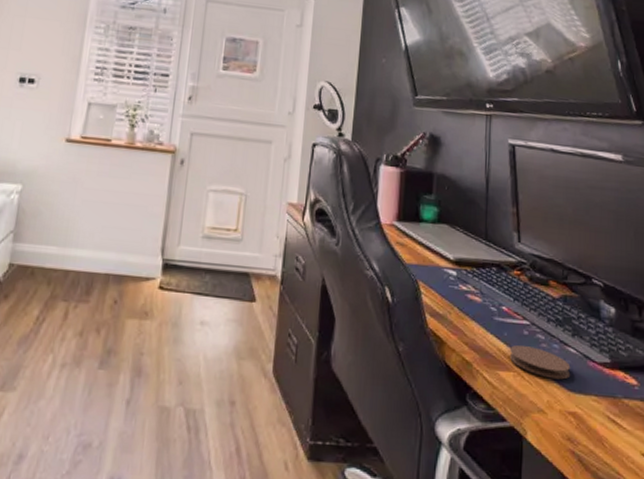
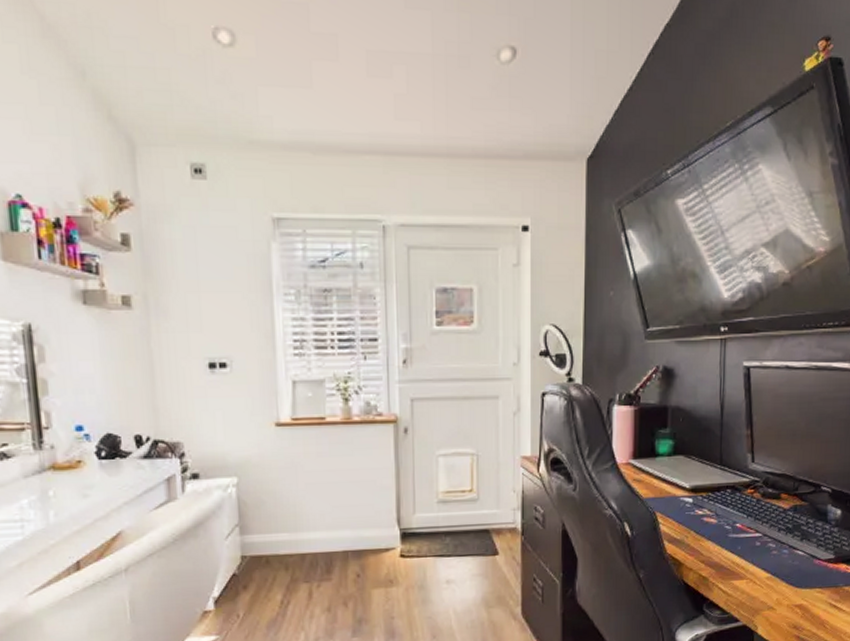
coaster: present [510,345,571,380] -> none [743,555,799,580]

